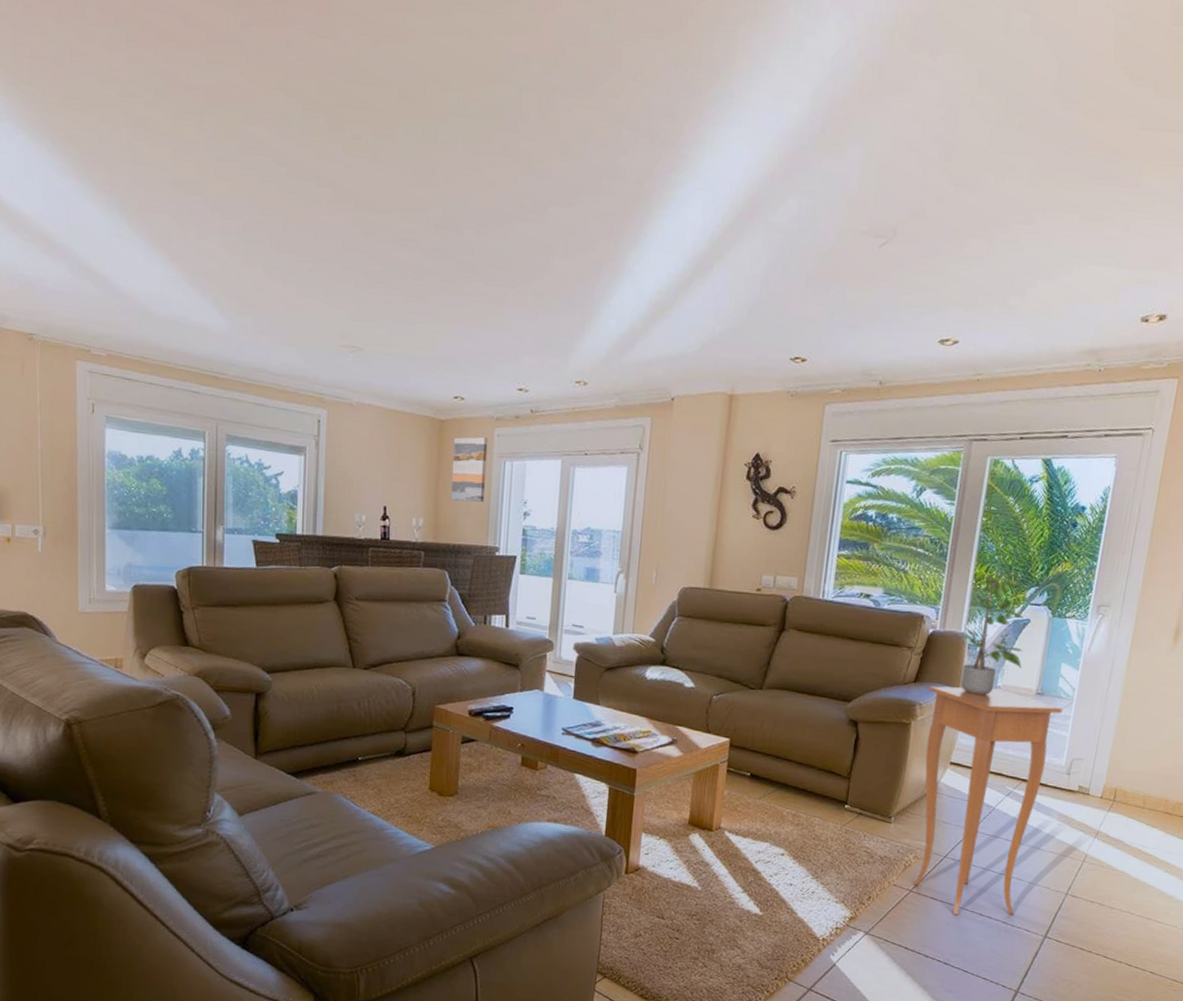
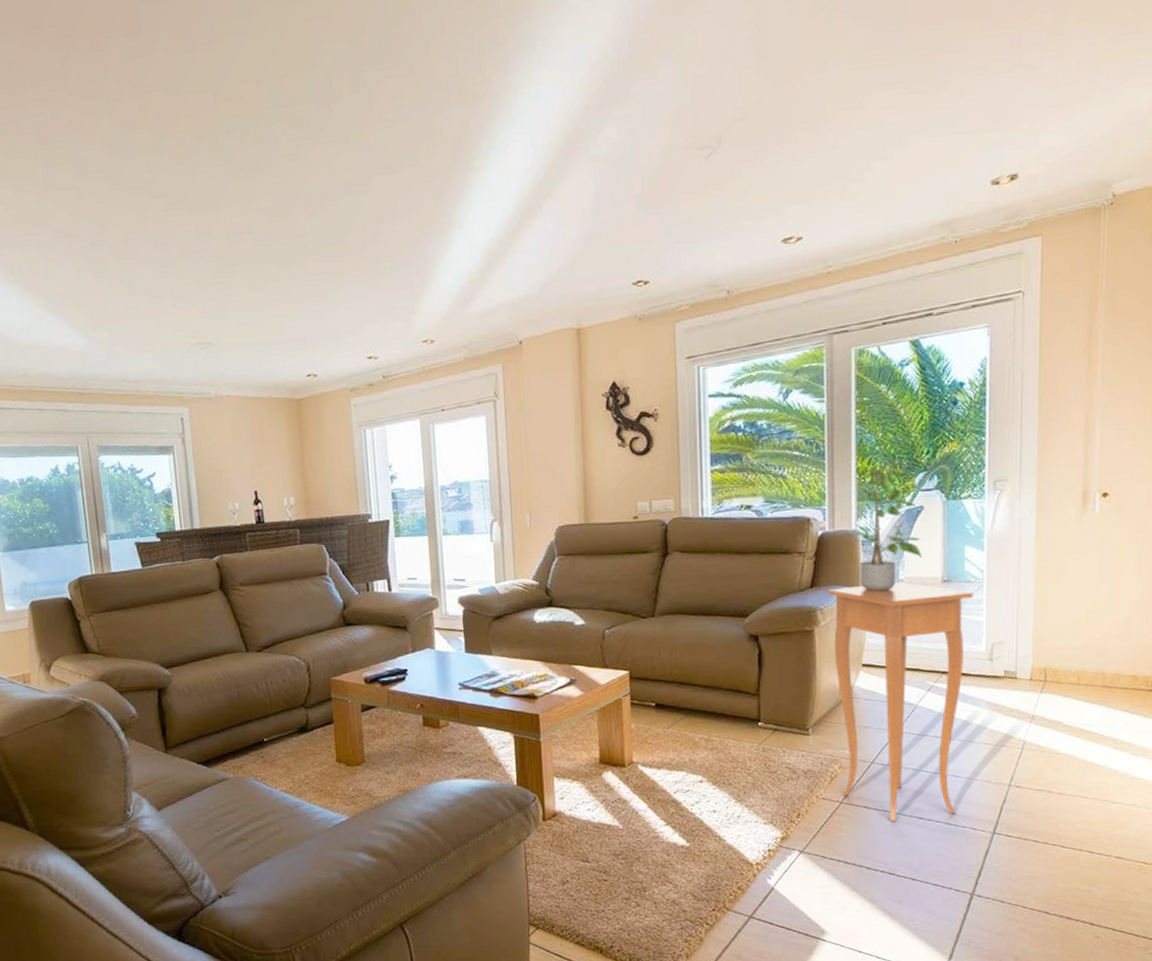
wall art: present [450,436,488,503] -> none [312,408,351,475]

